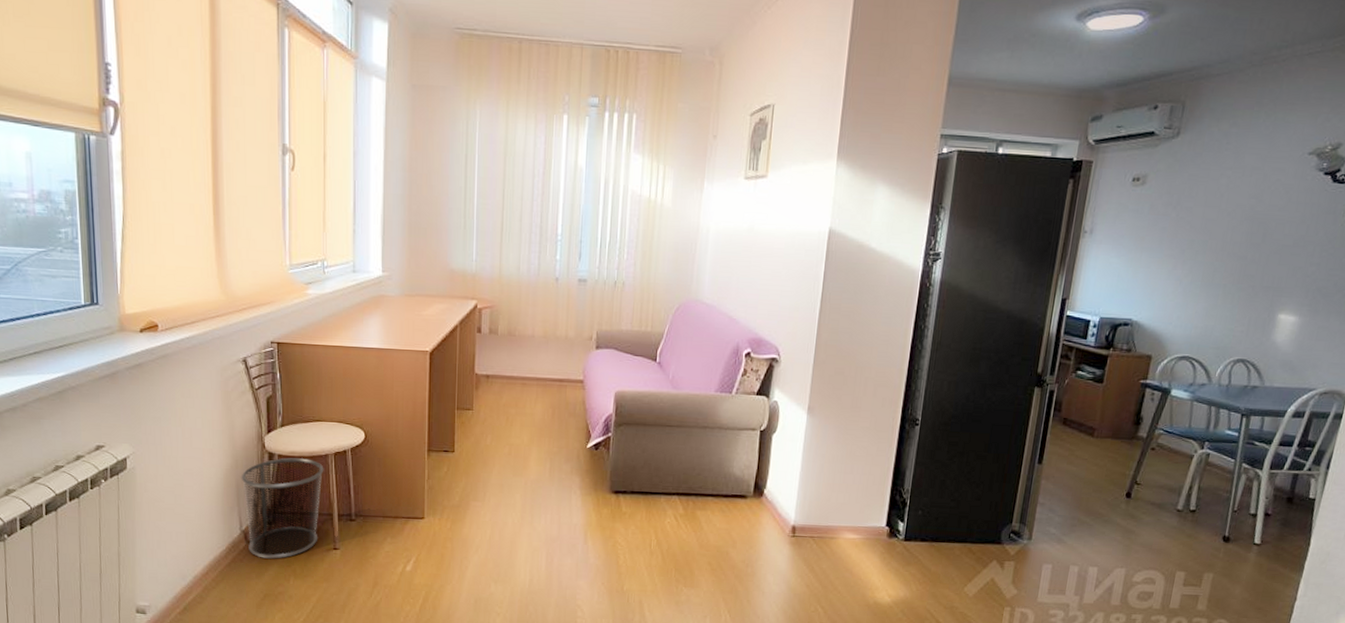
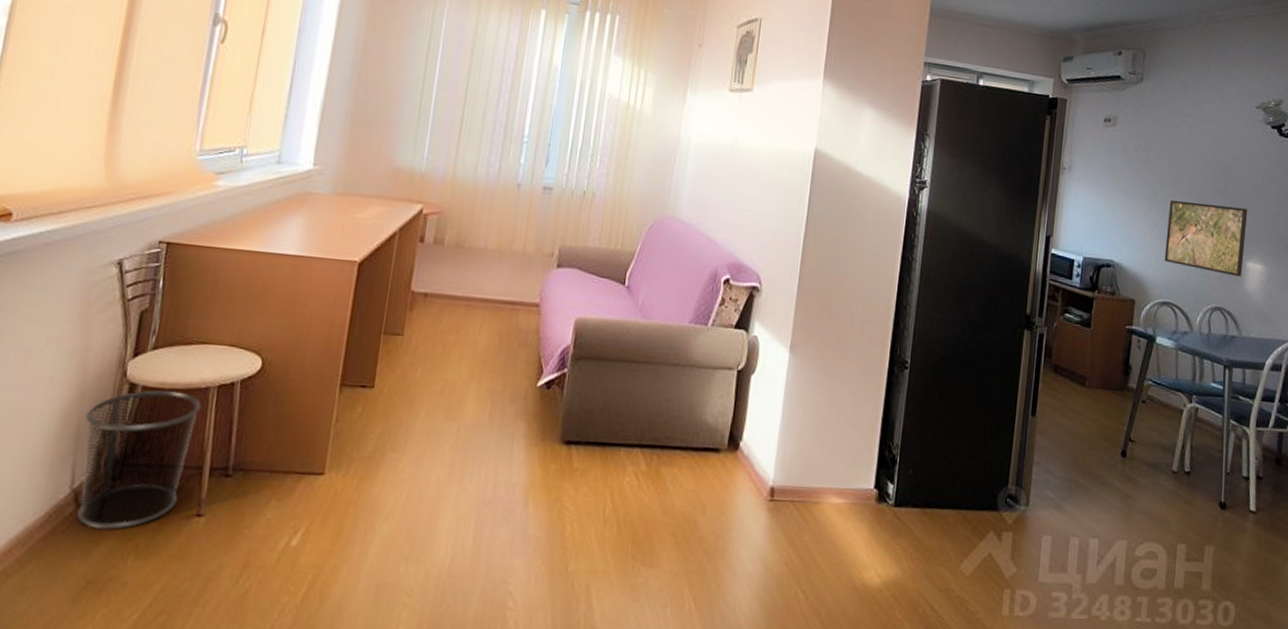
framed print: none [1187,256,1286,329] -> present [1164,200,1248,277]

